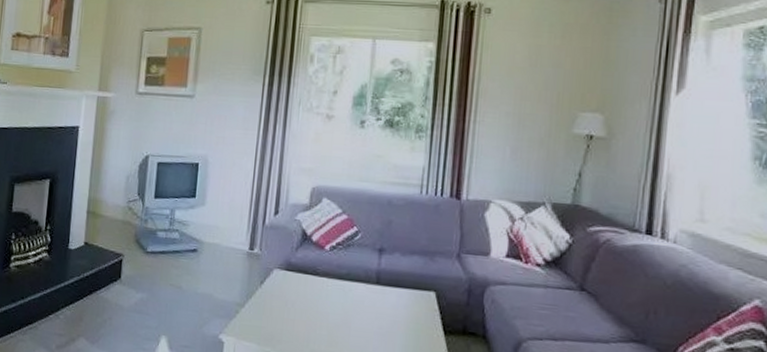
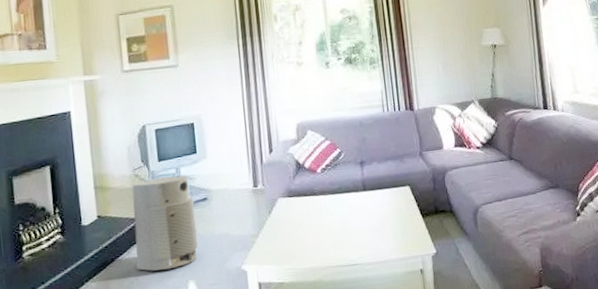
air purifier: none [111,215,184,318] -> present [132,175,199,271]

